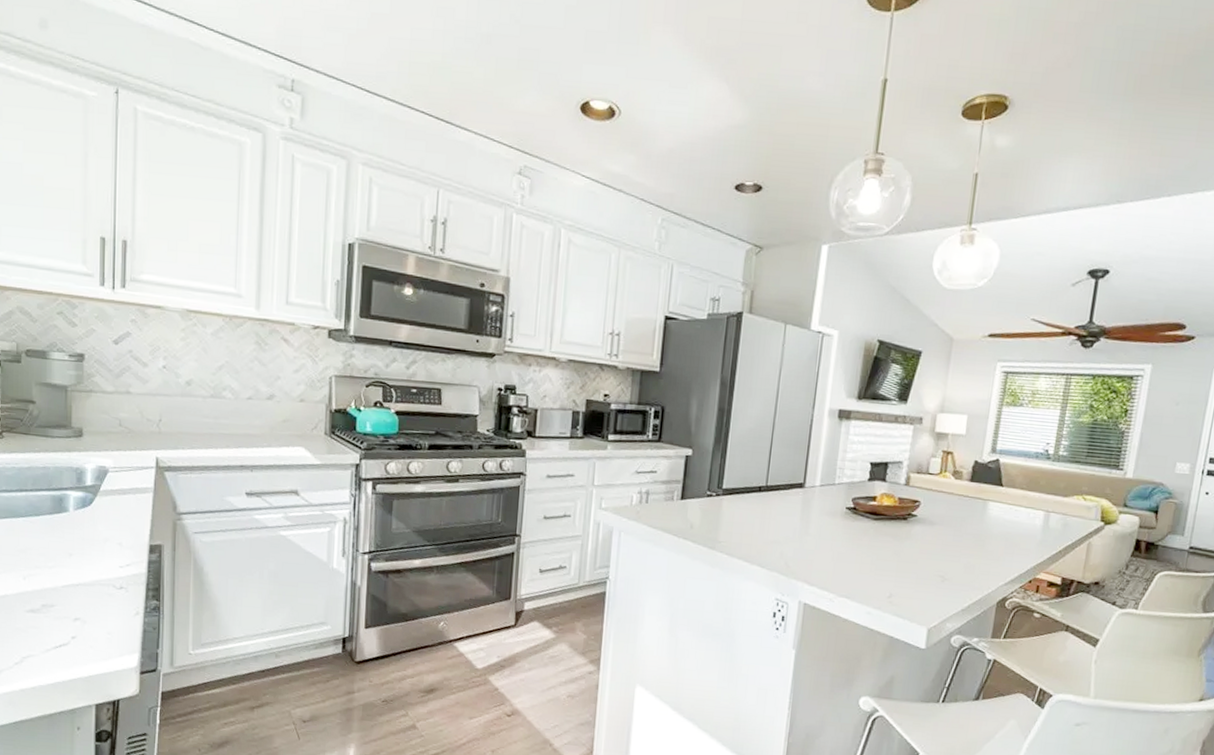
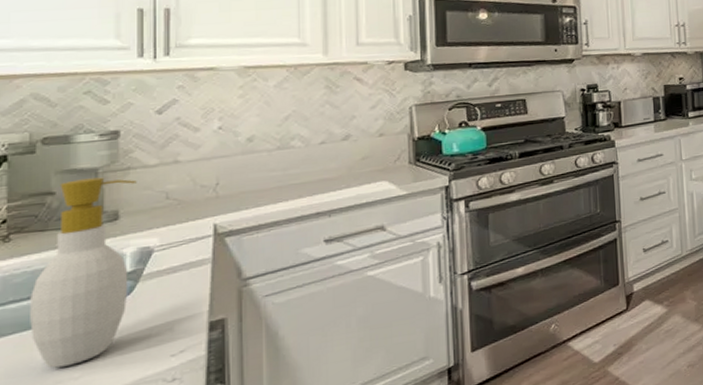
soap bottle: none [17,393,97,556] -> present [30,177,137,368]

